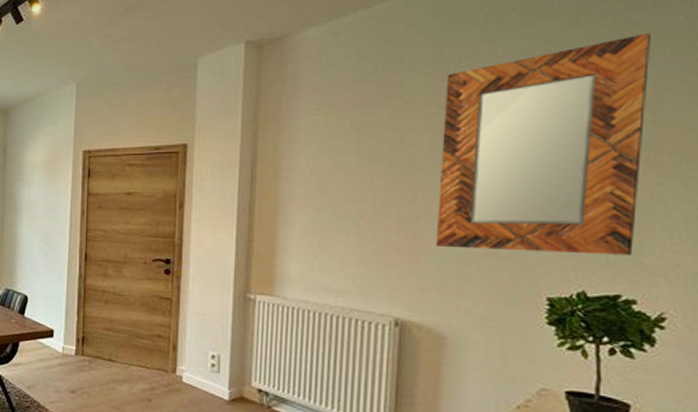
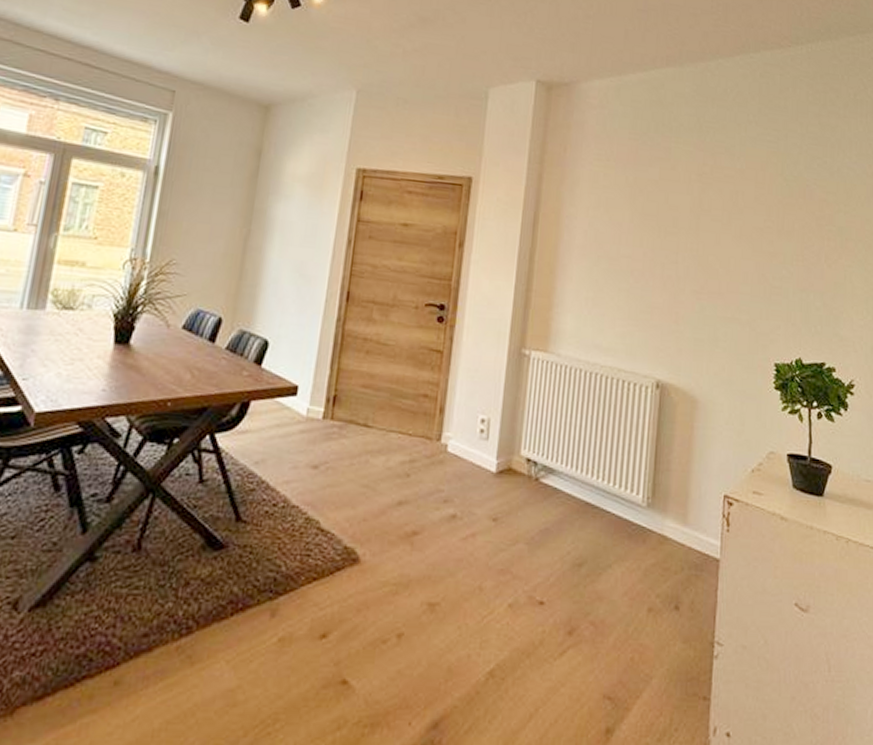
home mirror: present [437,33,651,255] -> none [693,137,843,327]

